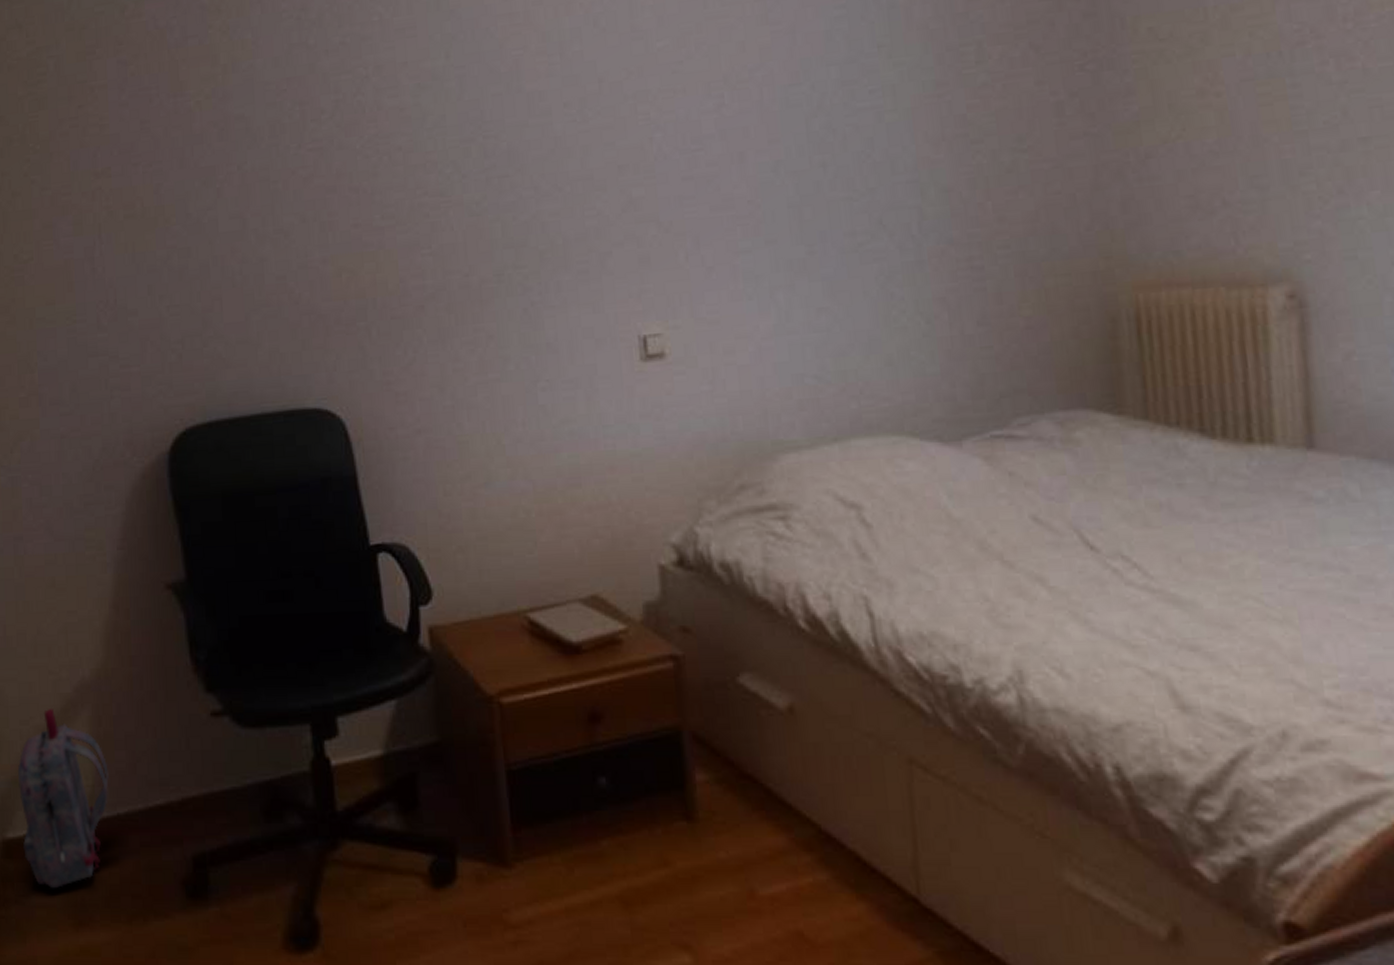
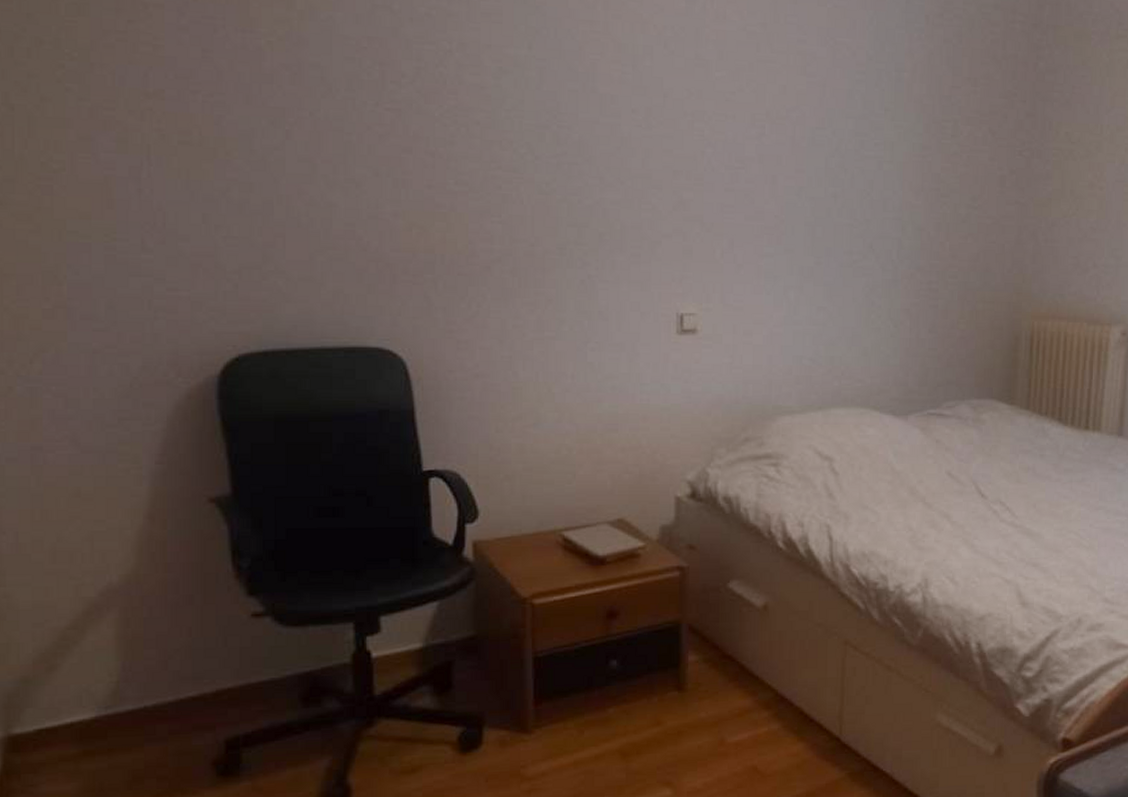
backpack: present [18,709,109,889] -> none [29,612,136,778]

